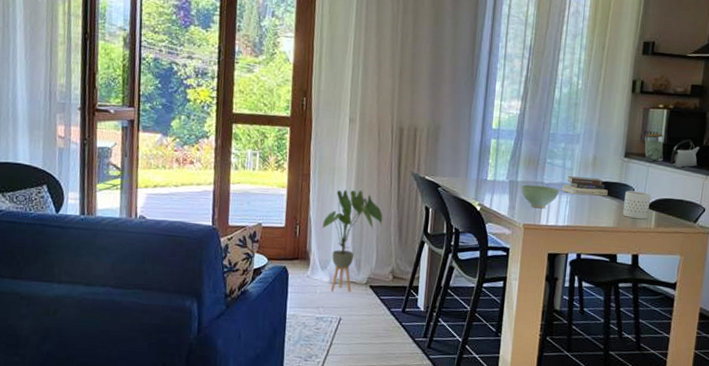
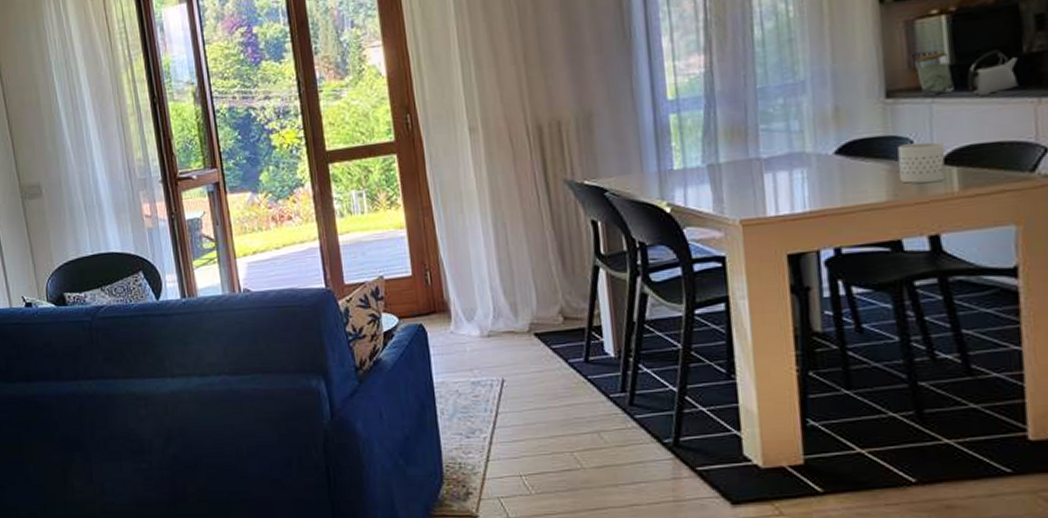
house plant: present [321,189,383,293] -> none [458,214,537,347]
bowl: present [521,184,560,209] -> none [726,161,789,196]
books: present [561,176,608,196] -> none [790,135,869,167]

